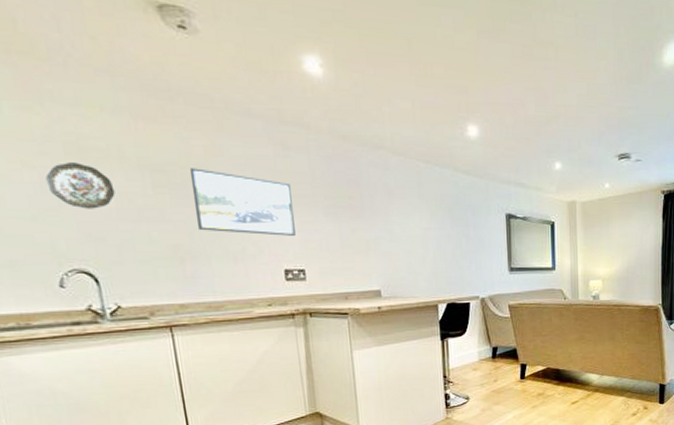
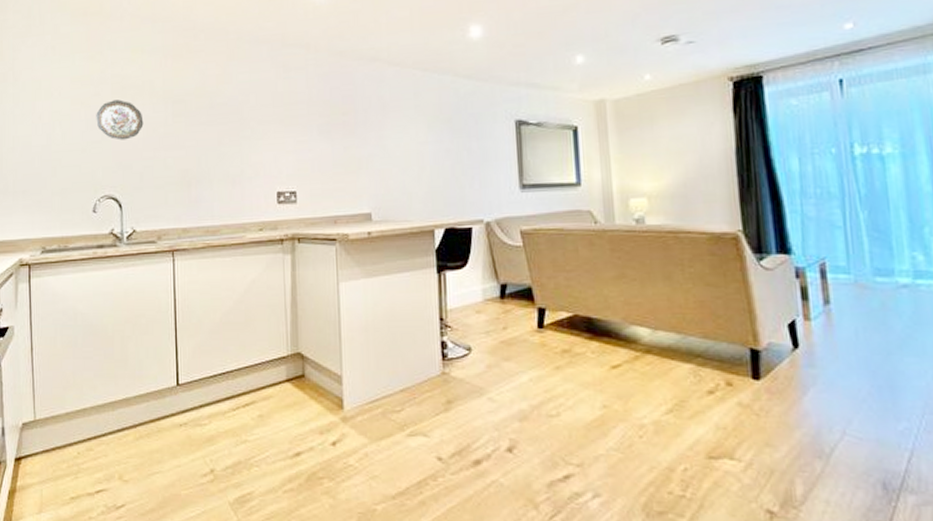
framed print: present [189,168,296,236] -> none [203,96,290,157]

